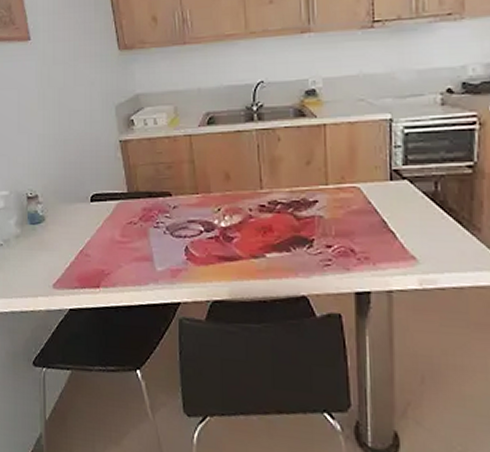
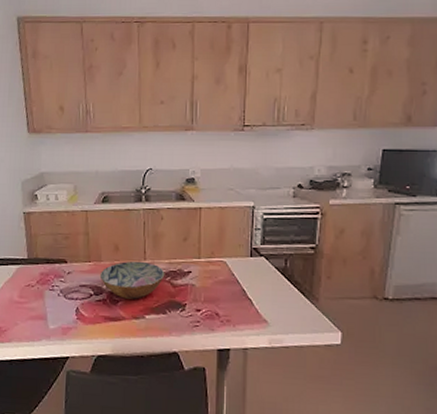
bowl: none [209,190,287,235] -> present [99,261,165,299]

